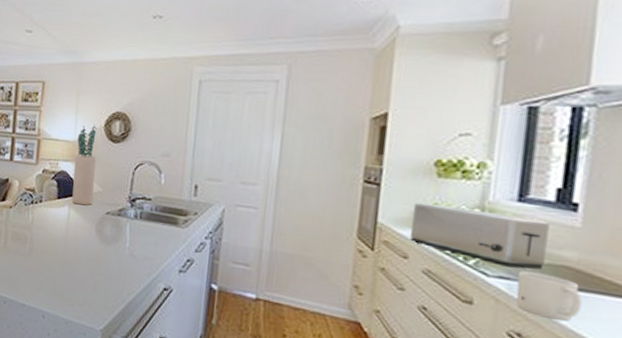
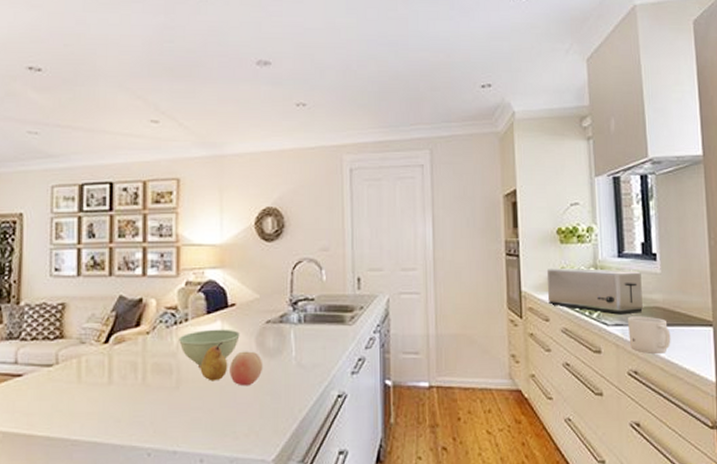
bowl: none [33,211,83,243] -> present [179,329,240,369]
fruit: none [48,223,71,255] -> present [200,341,228,382]
fruit: none [71,234,100,265] -> present [230,351,263,387]
vase: present [72,124,97,206] -> none [223,223,250,317]

